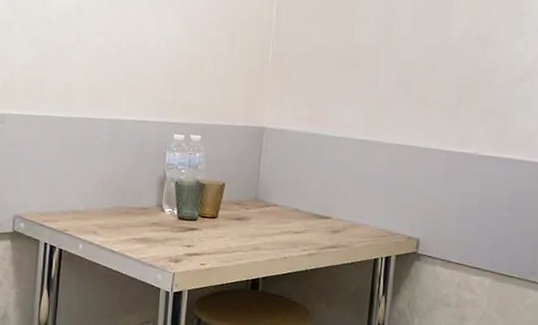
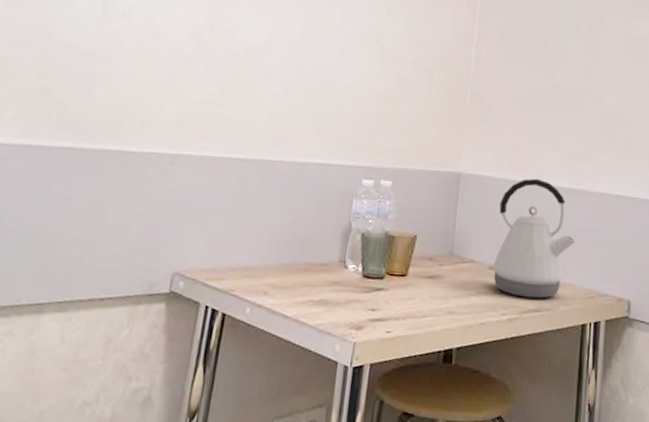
kettle: none [289,131,371,237] -> present [487,178,576,299]

